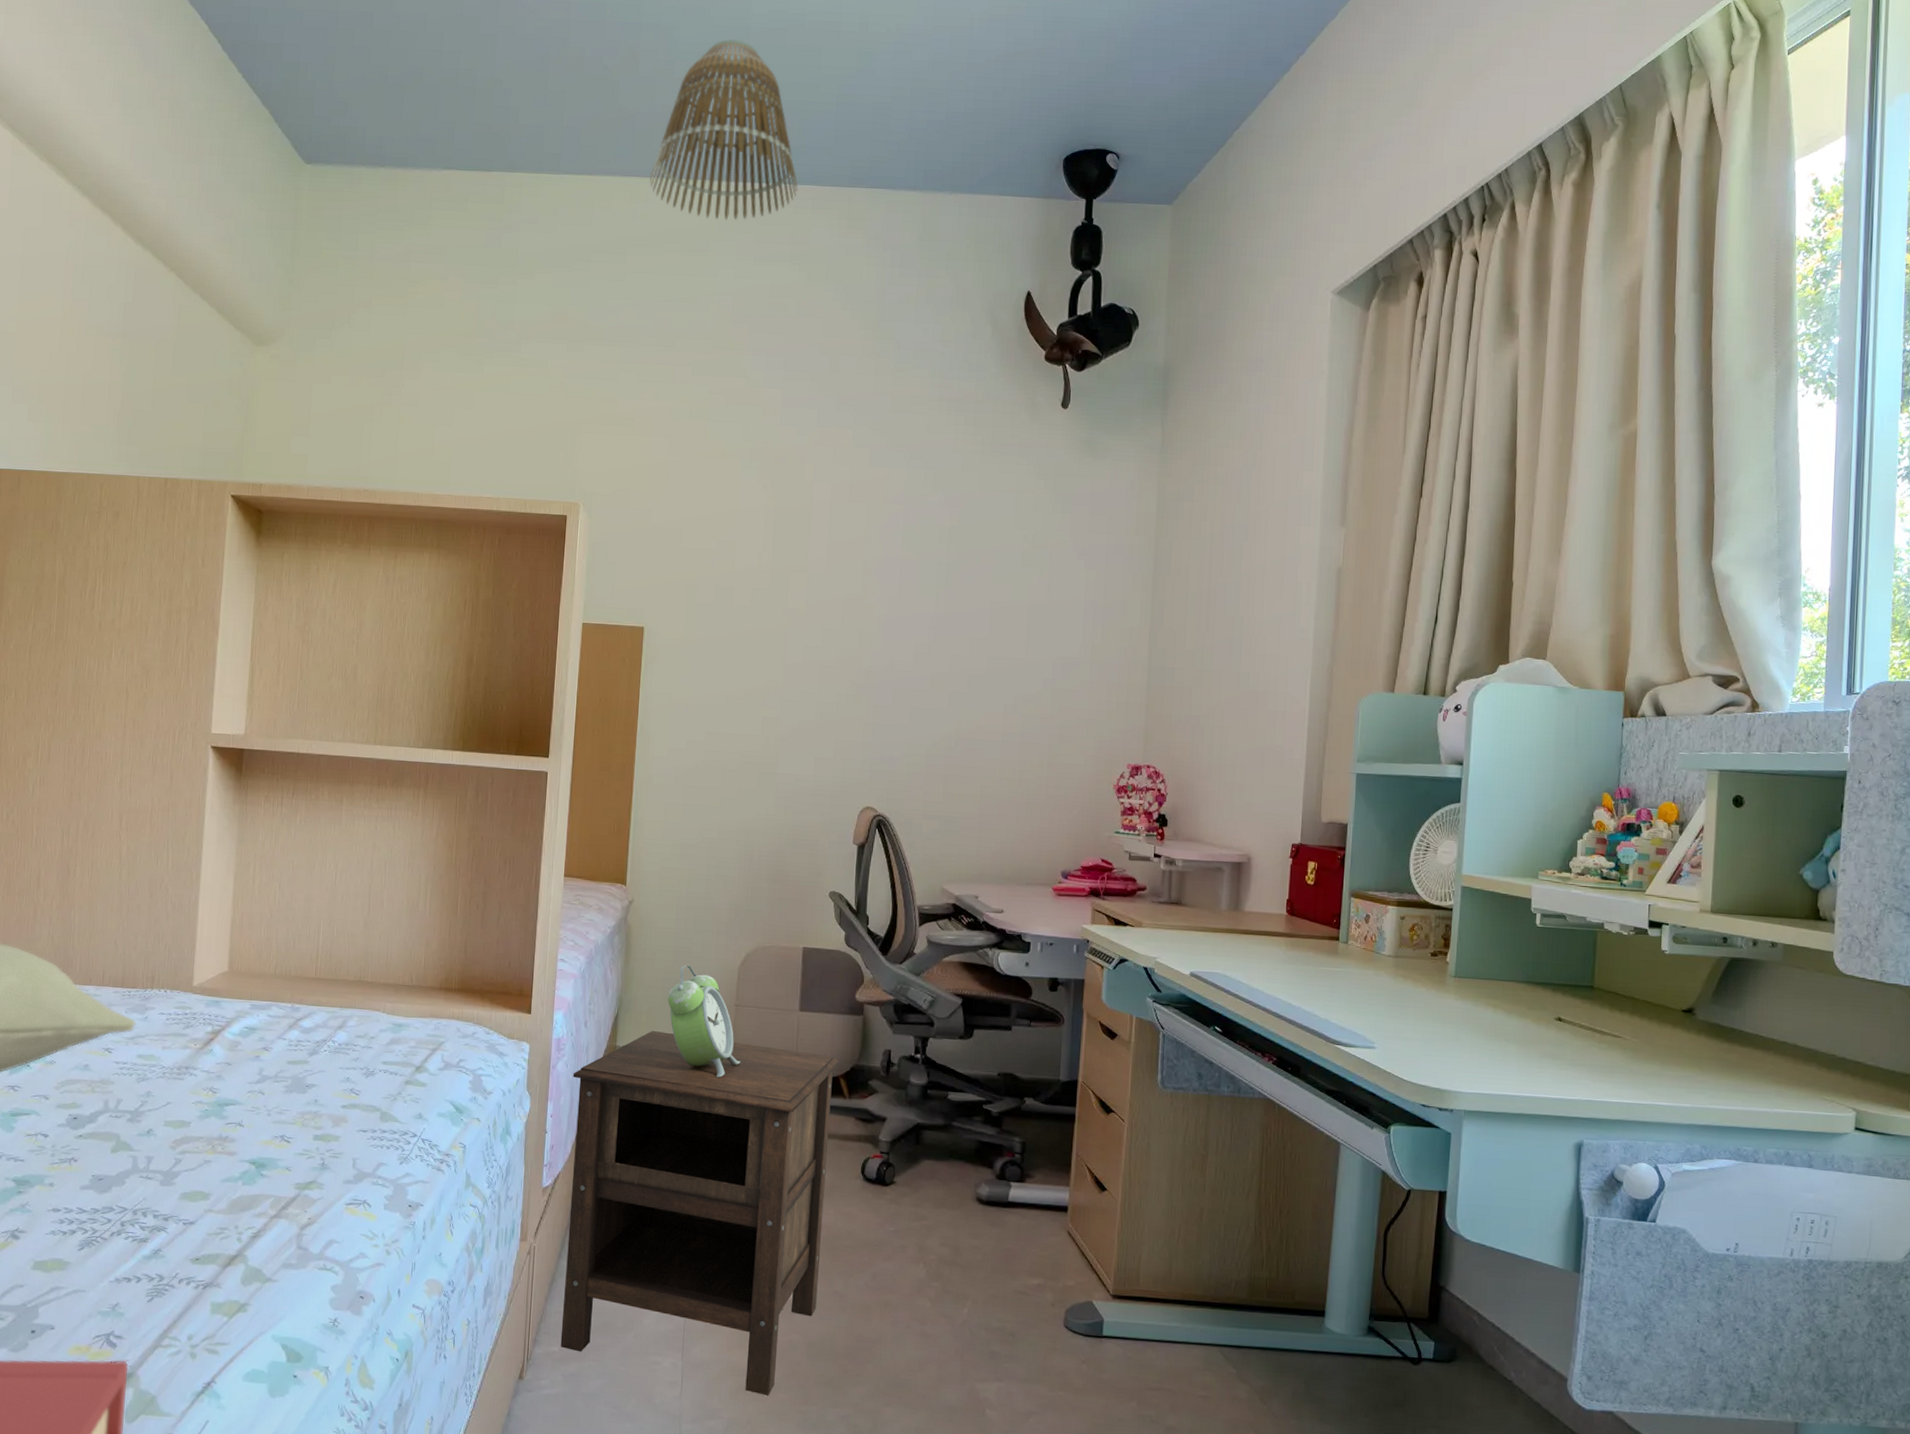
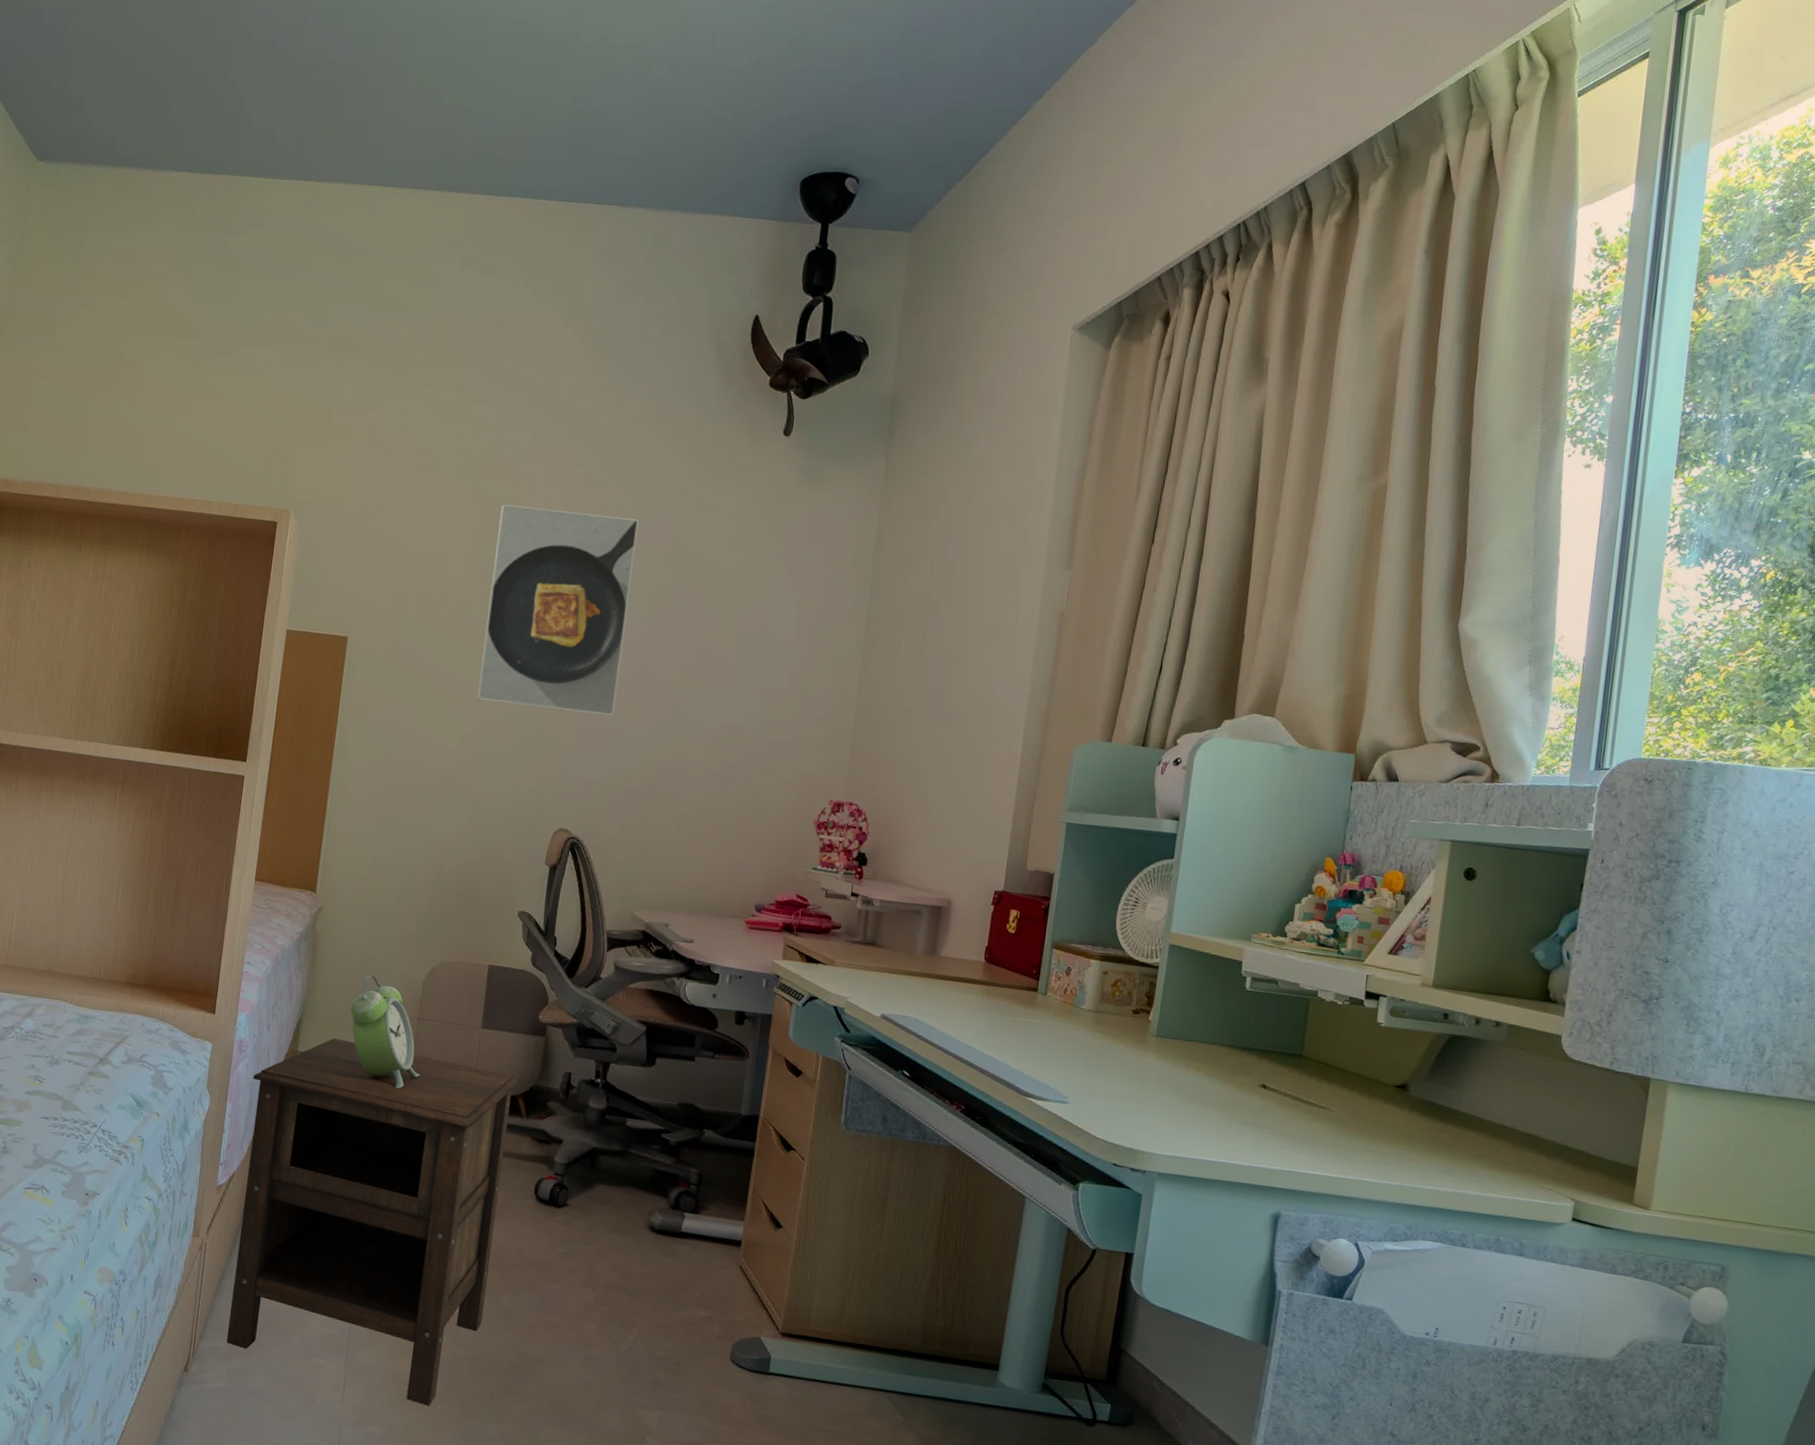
lamp shade: present [649,38,798,221] -> none [378,47,528,232]
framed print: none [776,487,925,692] -> present [476,504,639,716]

